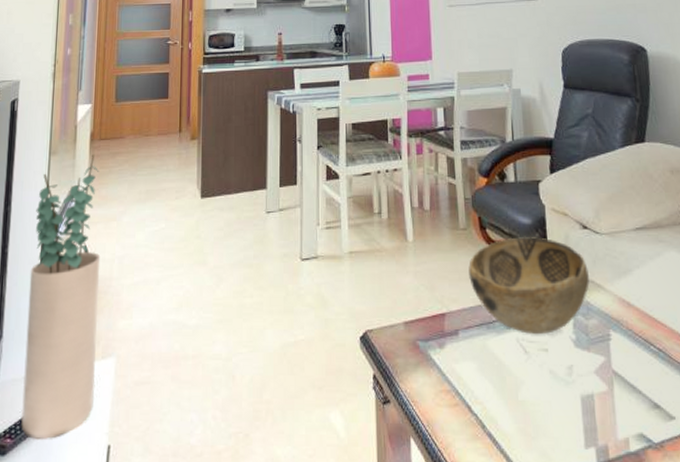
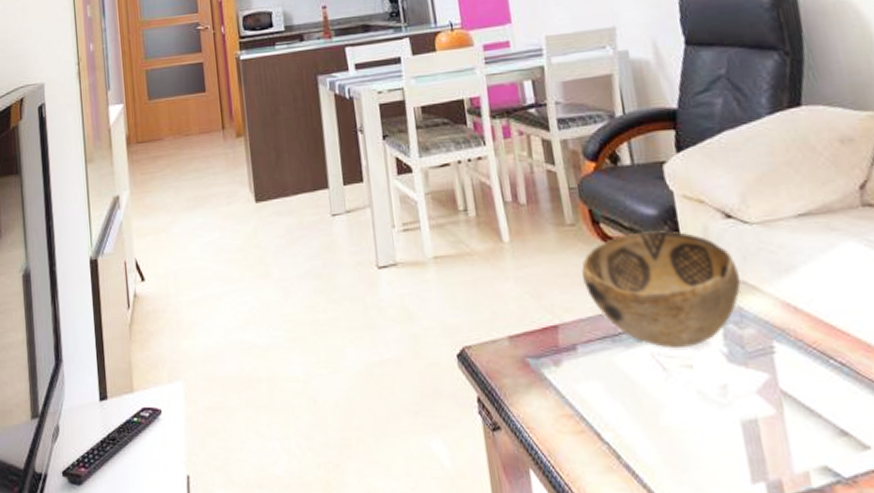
vase: present [21,154,101,439] -> none [79,160,166,468]

